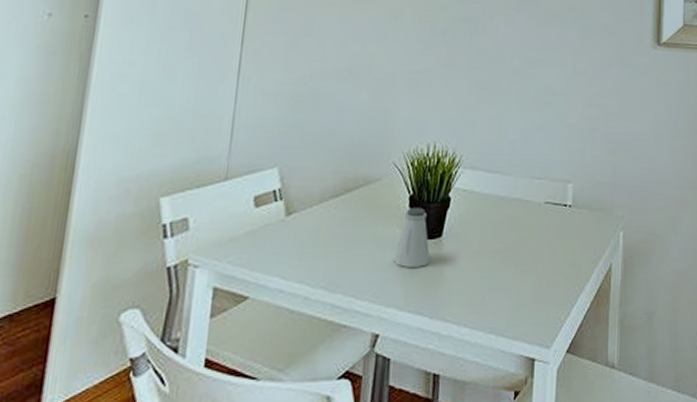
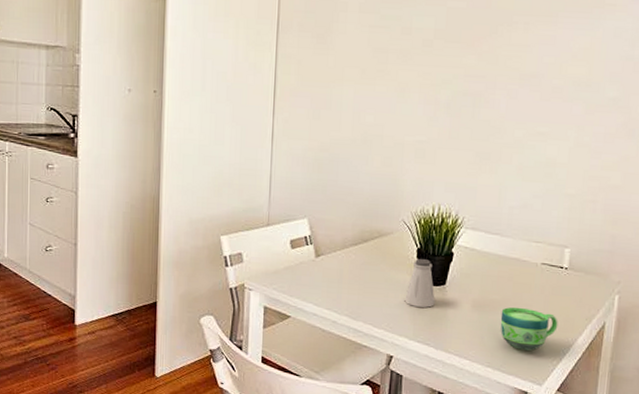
cup: none [503,255,565,307] -> present [500,307,558,351]

